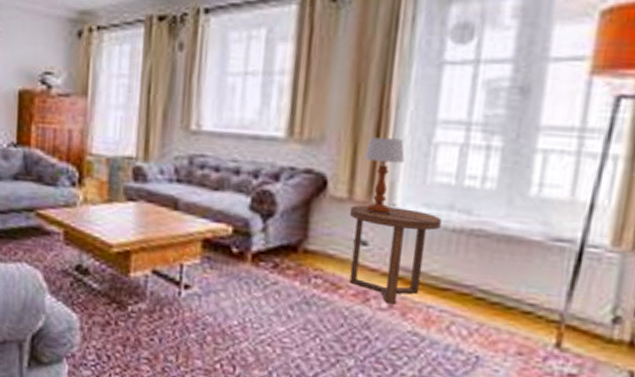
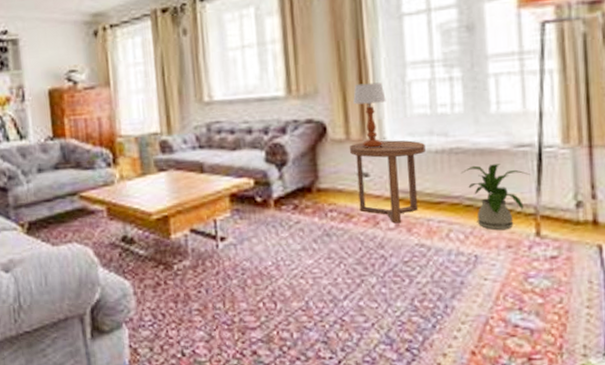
house plant: none [478,253,563,334] -> present [460,164,530,231]

